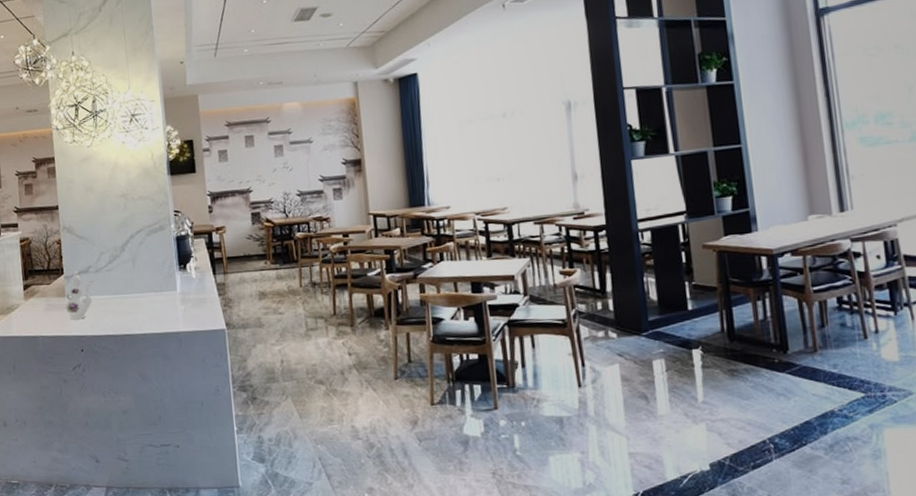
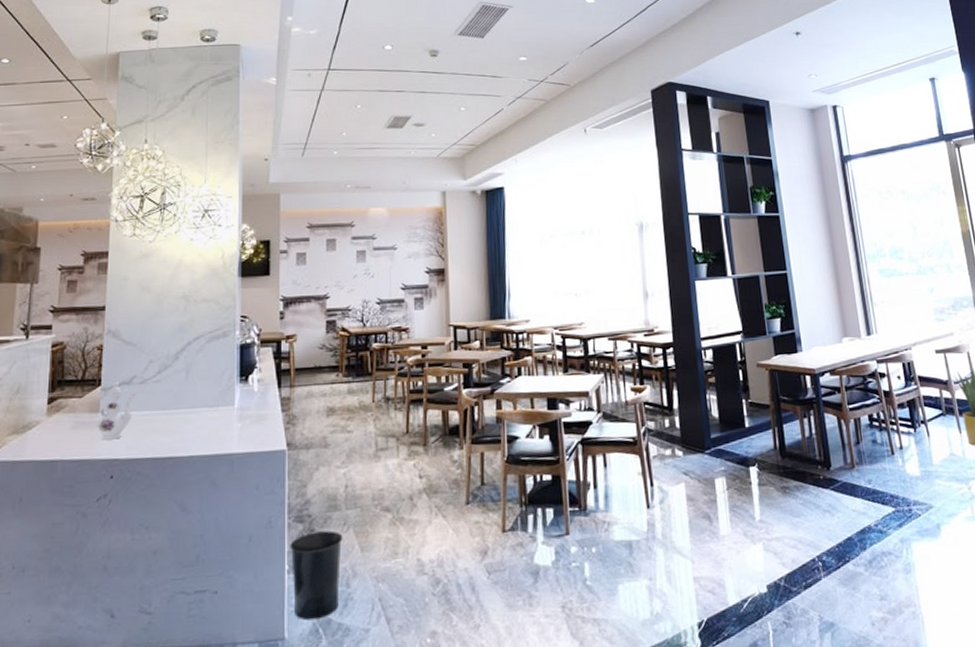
waste bin: none [236,399,284,473] -> present [290,530,343,621]

